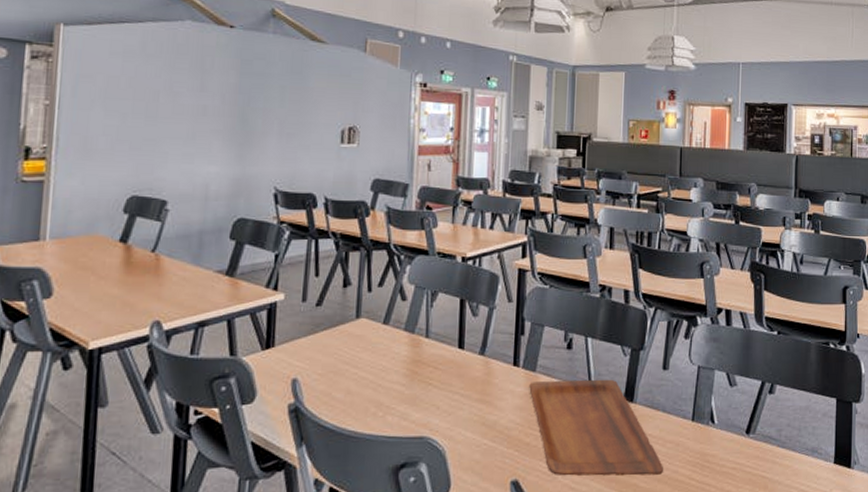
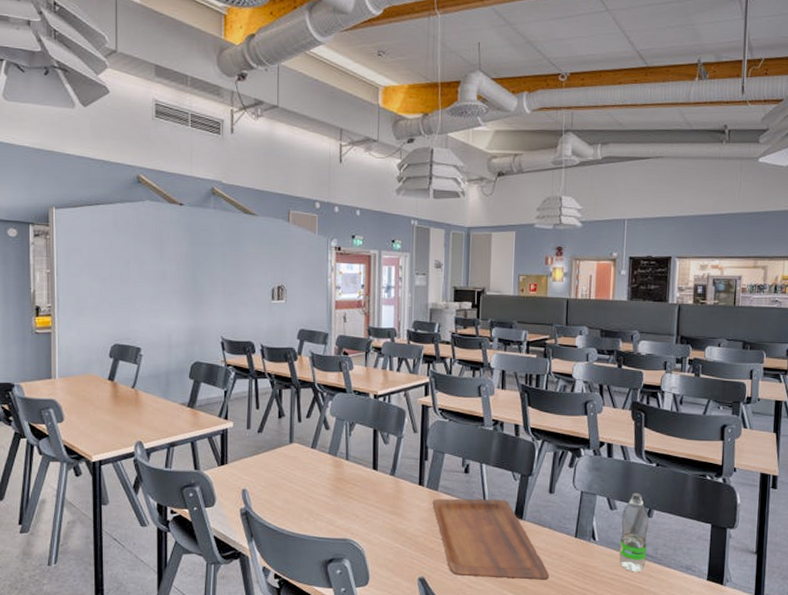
bottle: none [740,365,772,459] -> present [619,492,650,572]

